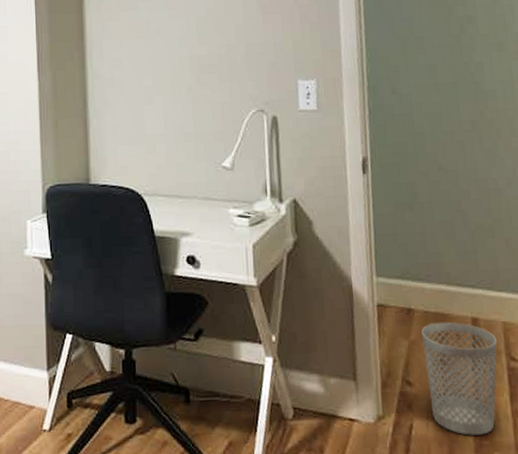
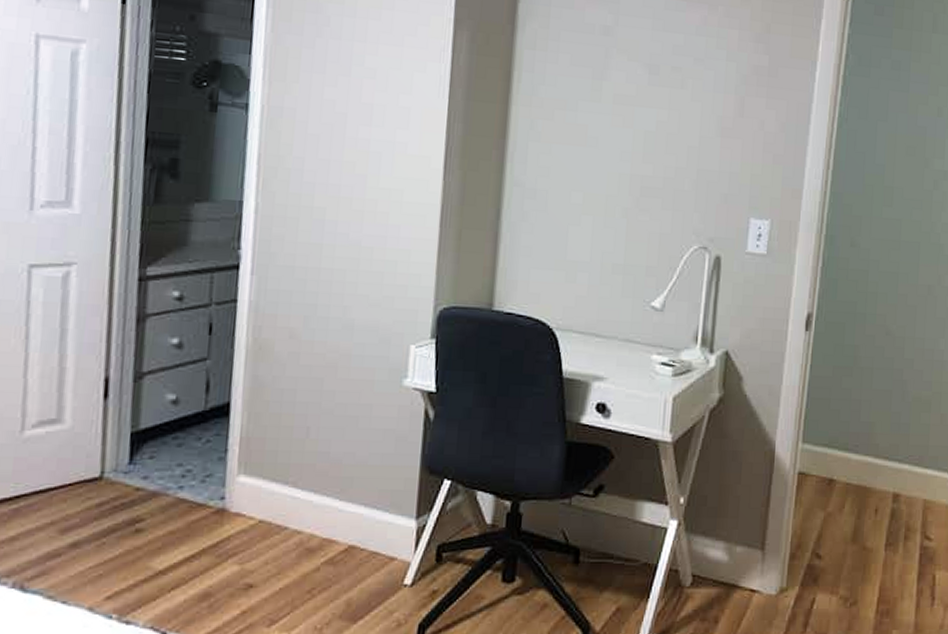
wastebasket: present [421,322,497,436] -> none [837,495,915,612]

